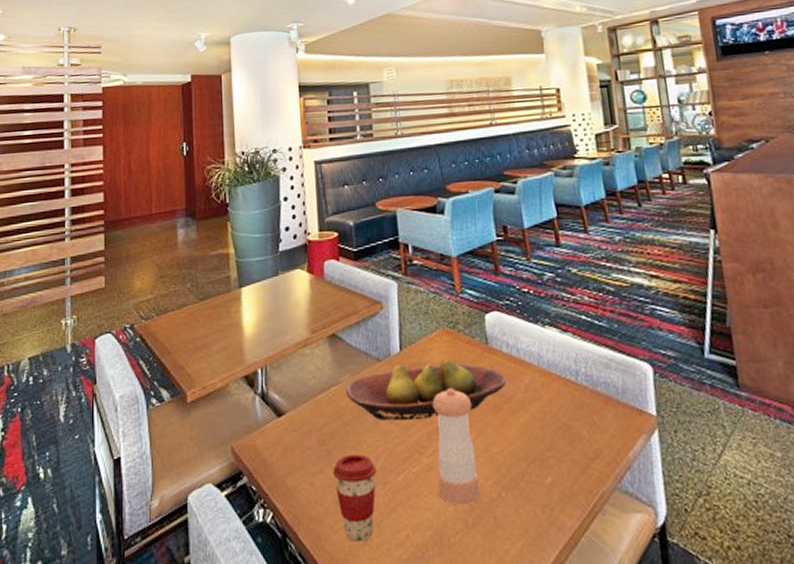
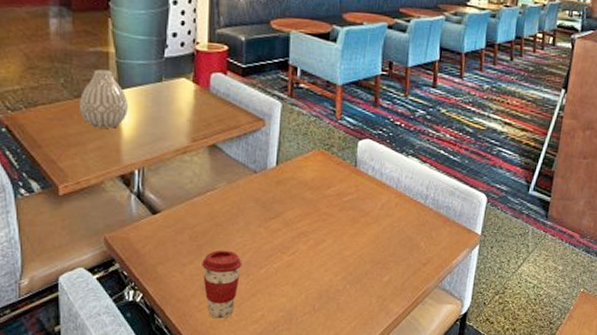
vase: none [205,270,248,328] -> present [80,69,128,128]
fruit bowl: present [345,359,506,421] -> none [220,176,366,226]
pepper shaker: present [432,388,480,506] -> none [294,201,334,294]

